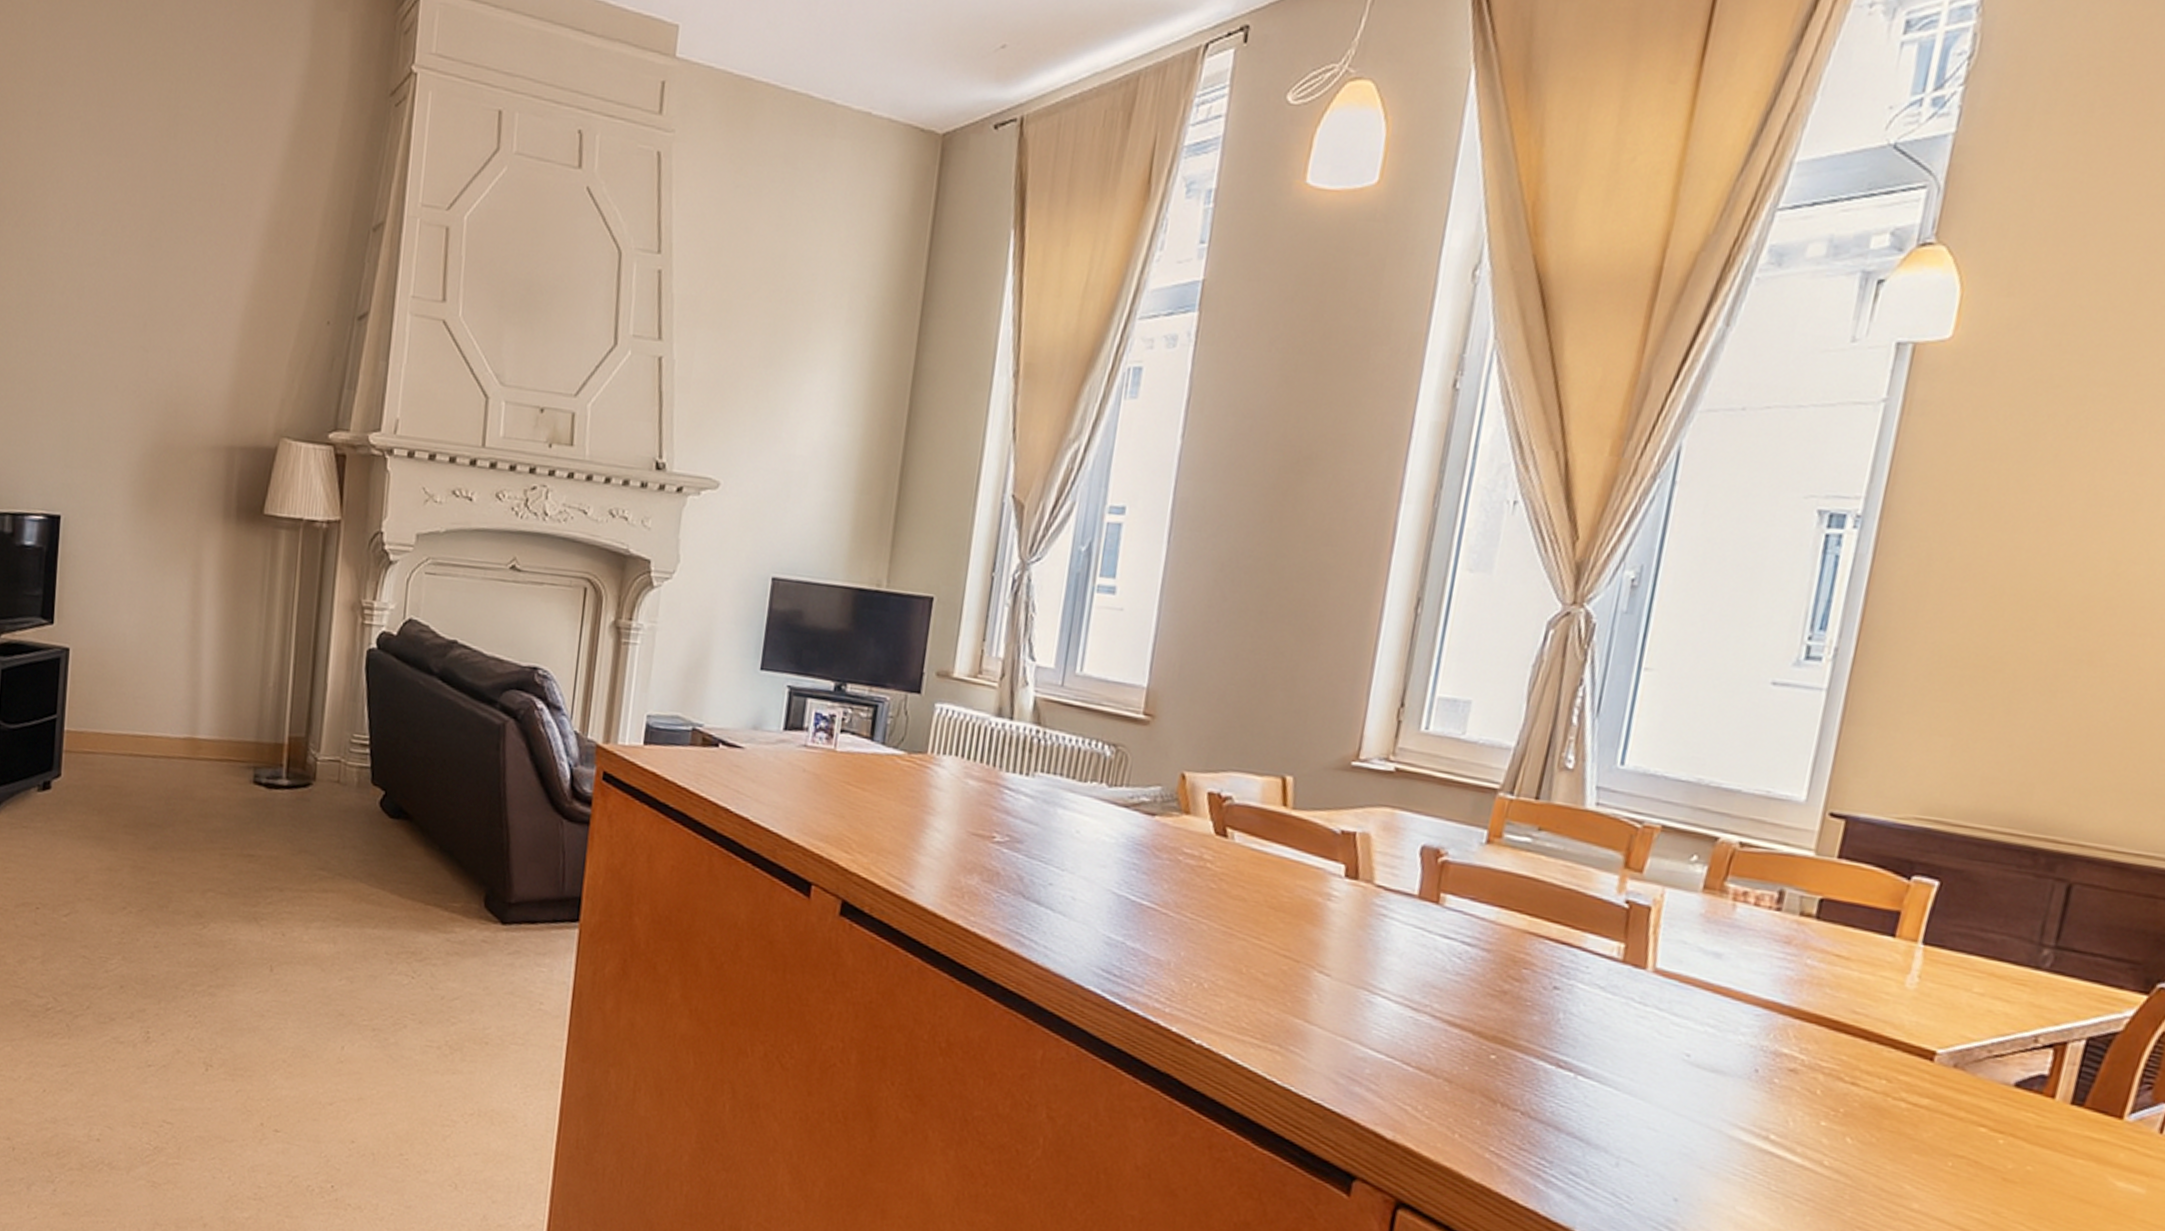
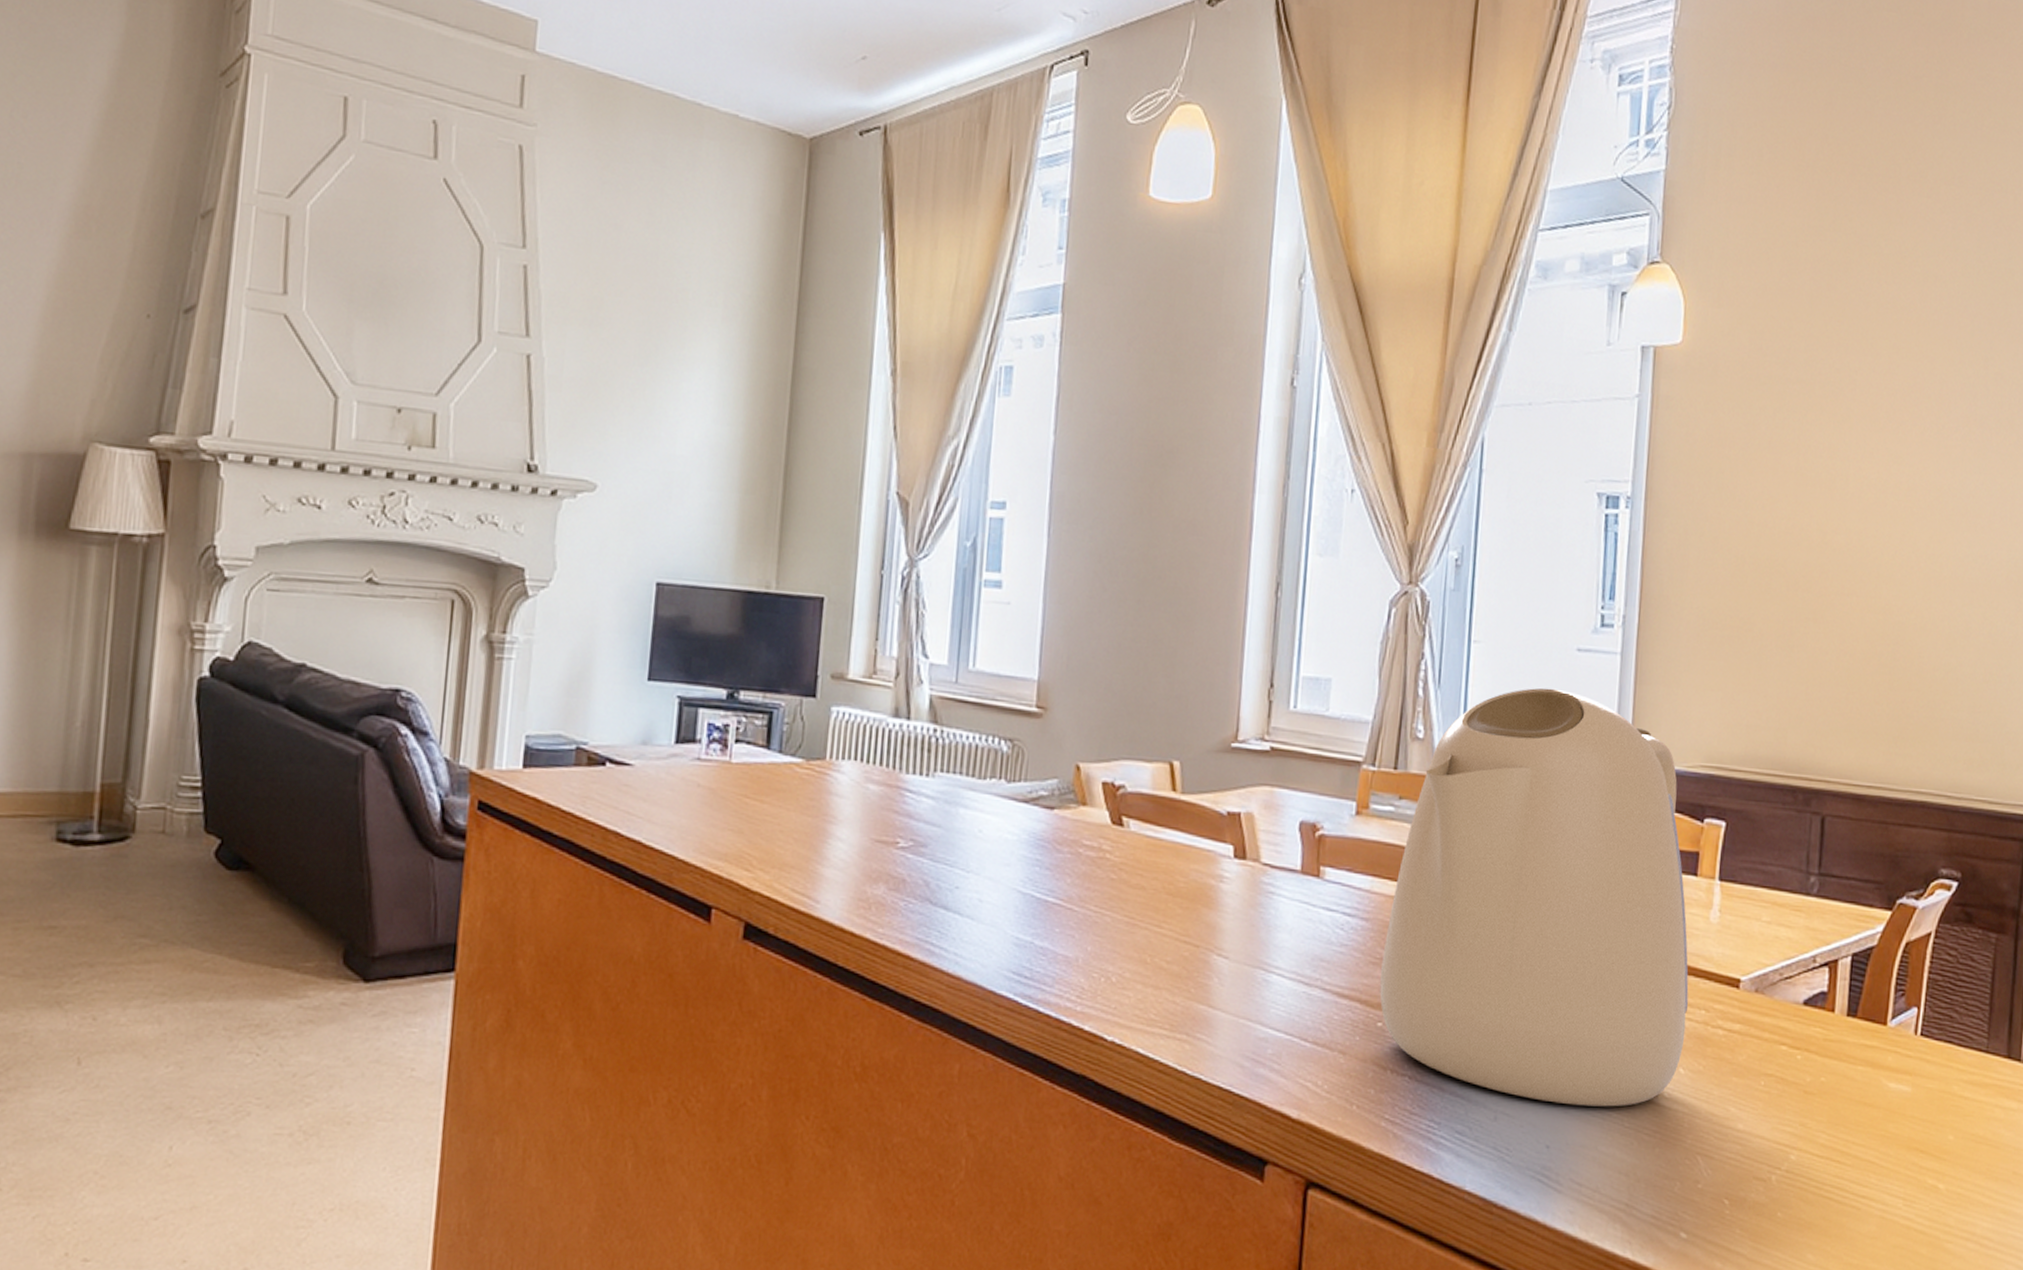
kettle: none [1495,722,1883,1169] -> present [1379,688,1689,1107]

